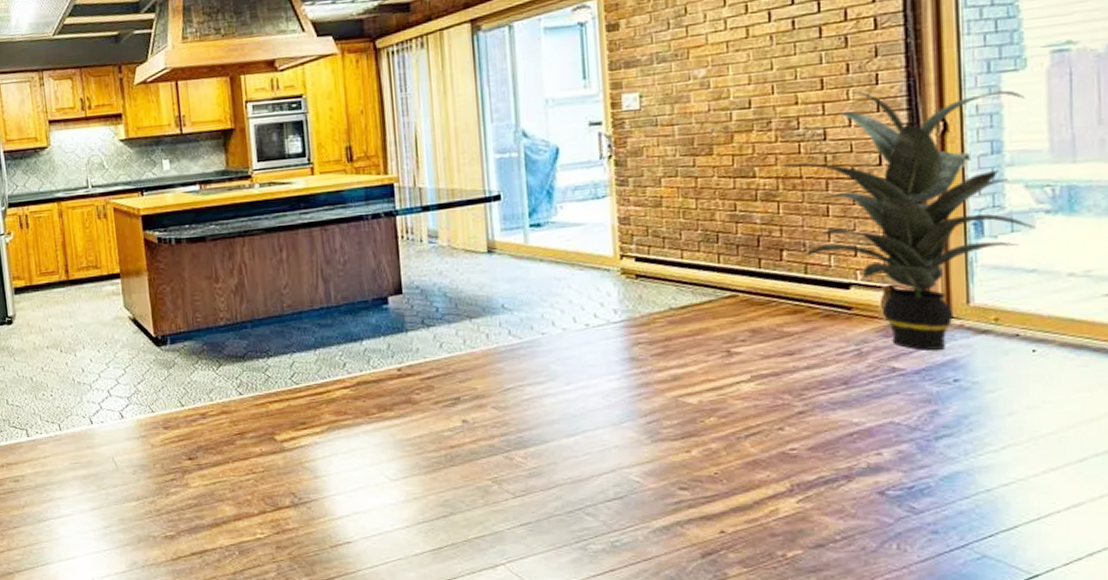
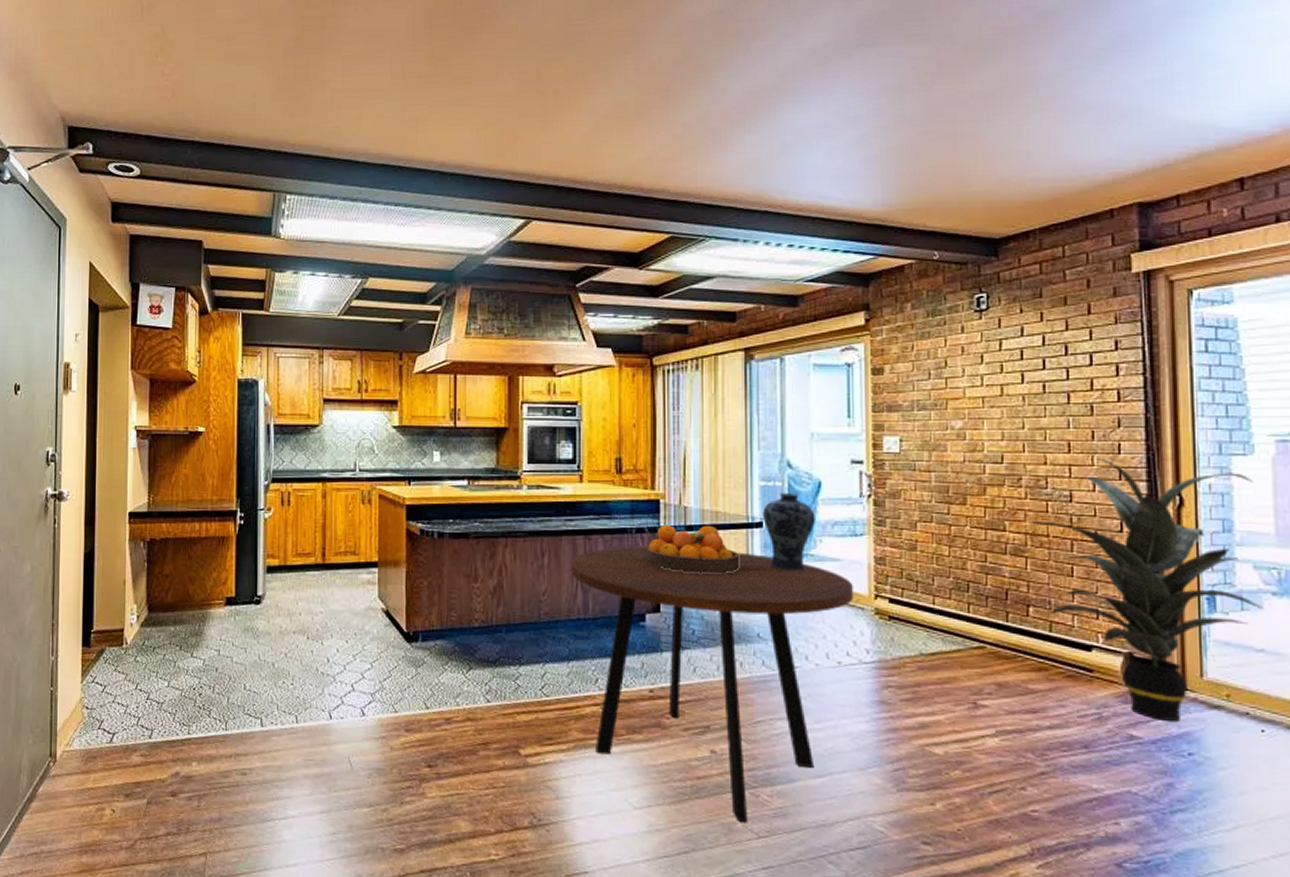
dining table: none [308,226,598,485] -> present [570,547,853,823]
fruit bowl: none [384,203,480,253] -> present [646,524,740,574]
vase: none [500,162,555,240] -> present [763,493,815,570]

